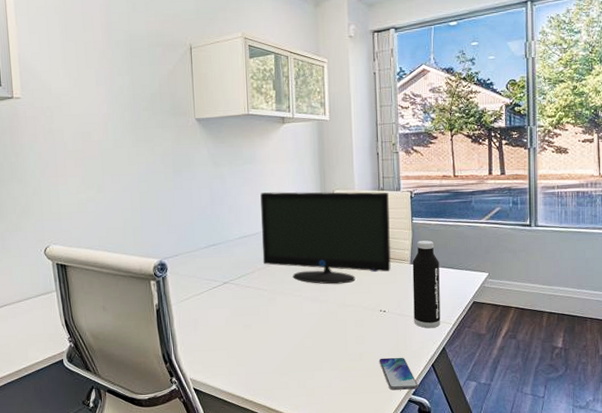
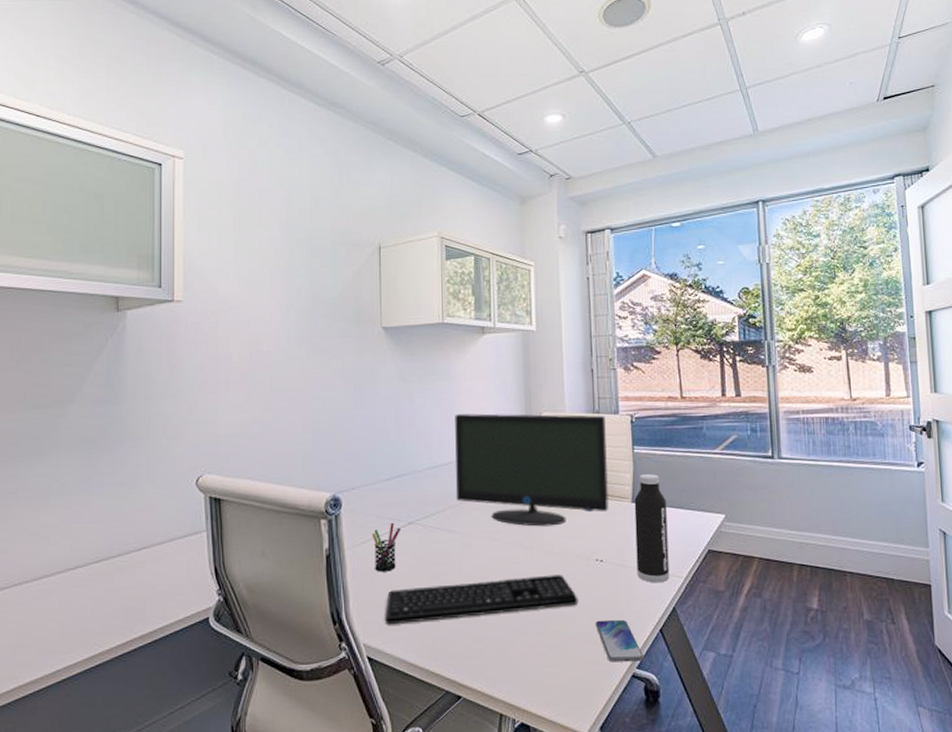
pen holder: none [193,282,217,322] -> present [372,522,400,572]
keyboard: none [207,323,365,364] -> present [385,575,578,625]

